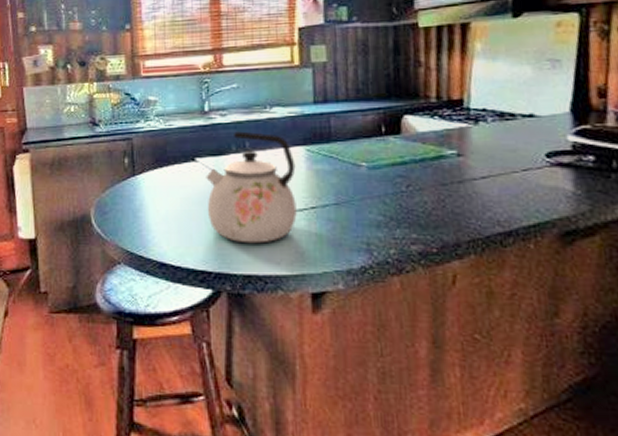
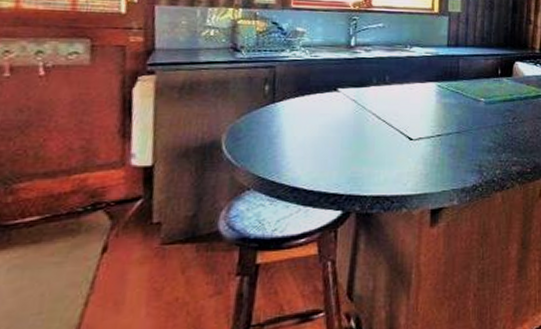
kettle: present [206,131,297,244] -> none [344,66,428,167]

